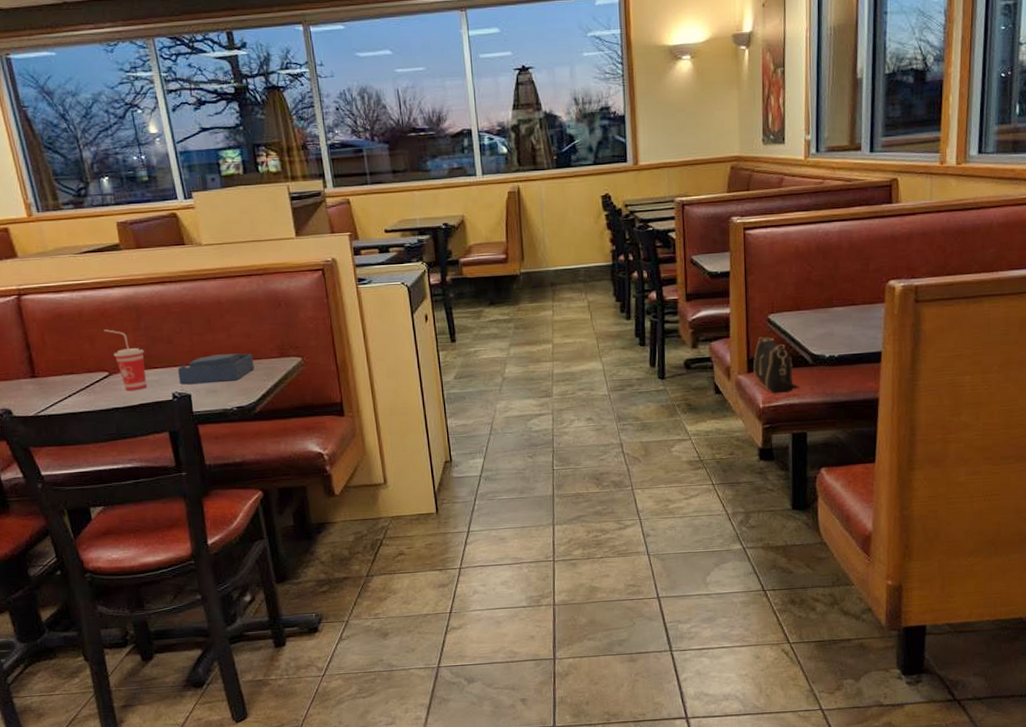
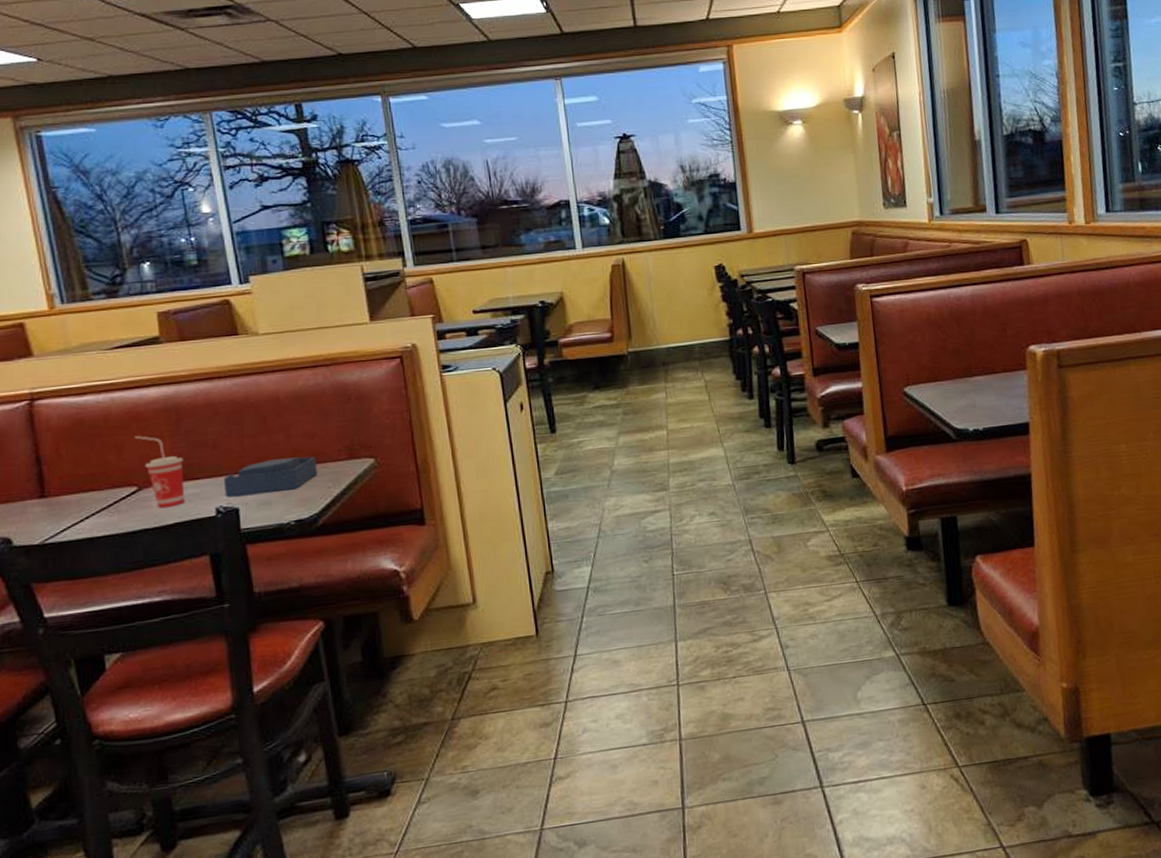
handbag: present [753,336,800,394] -> none [892,411,945,475]

